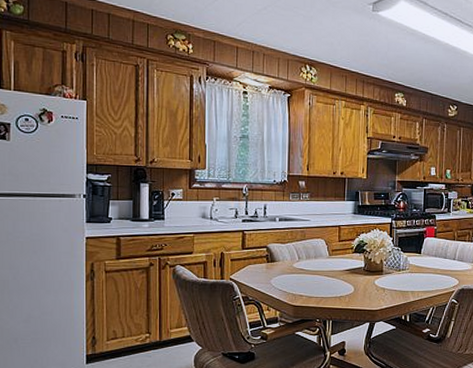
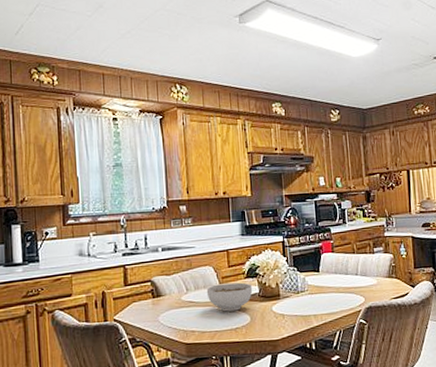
bowl: none [316,256,359,281] -> present [206,282,253,312]

